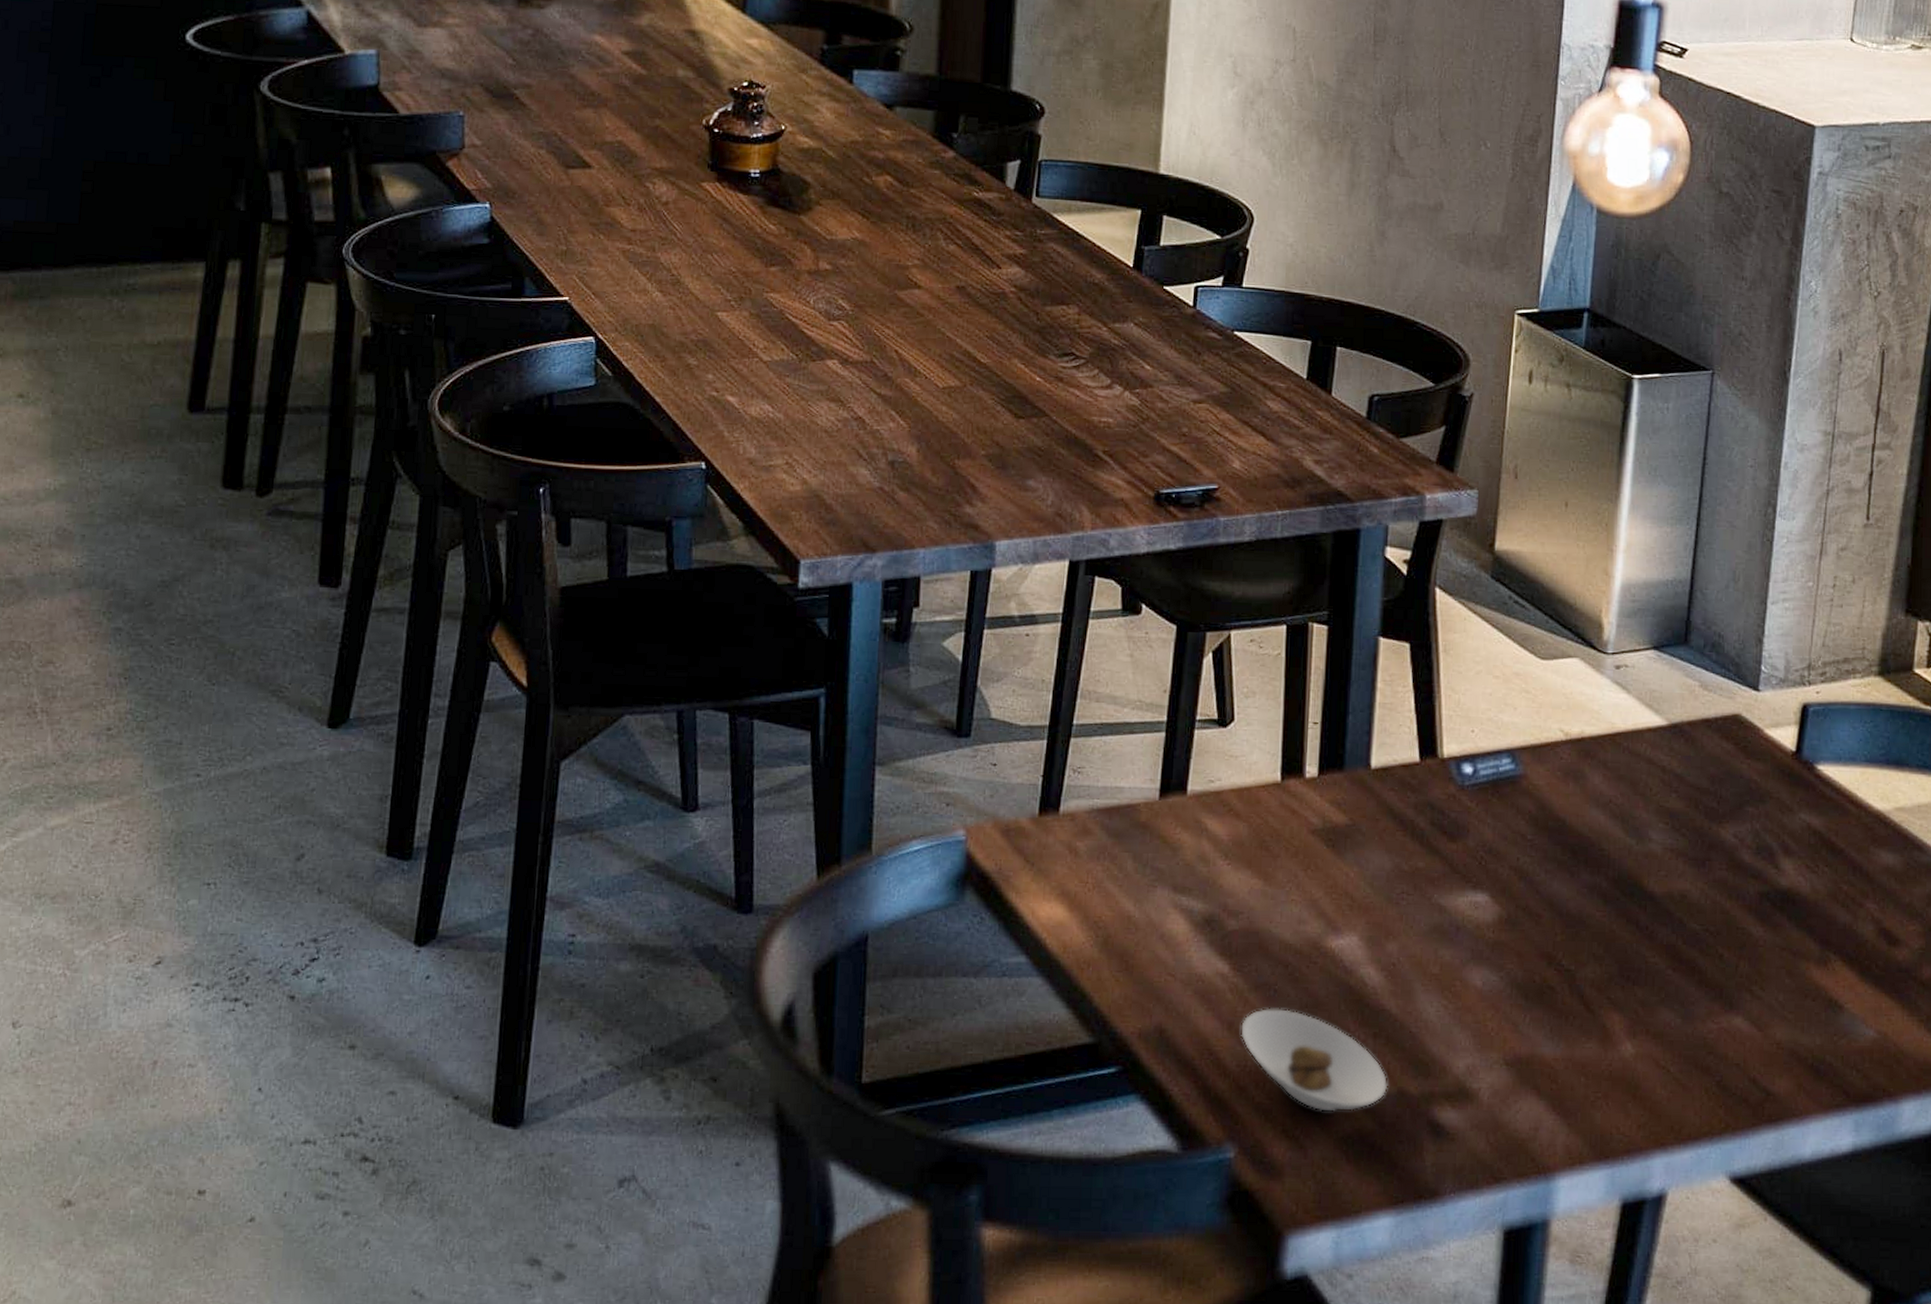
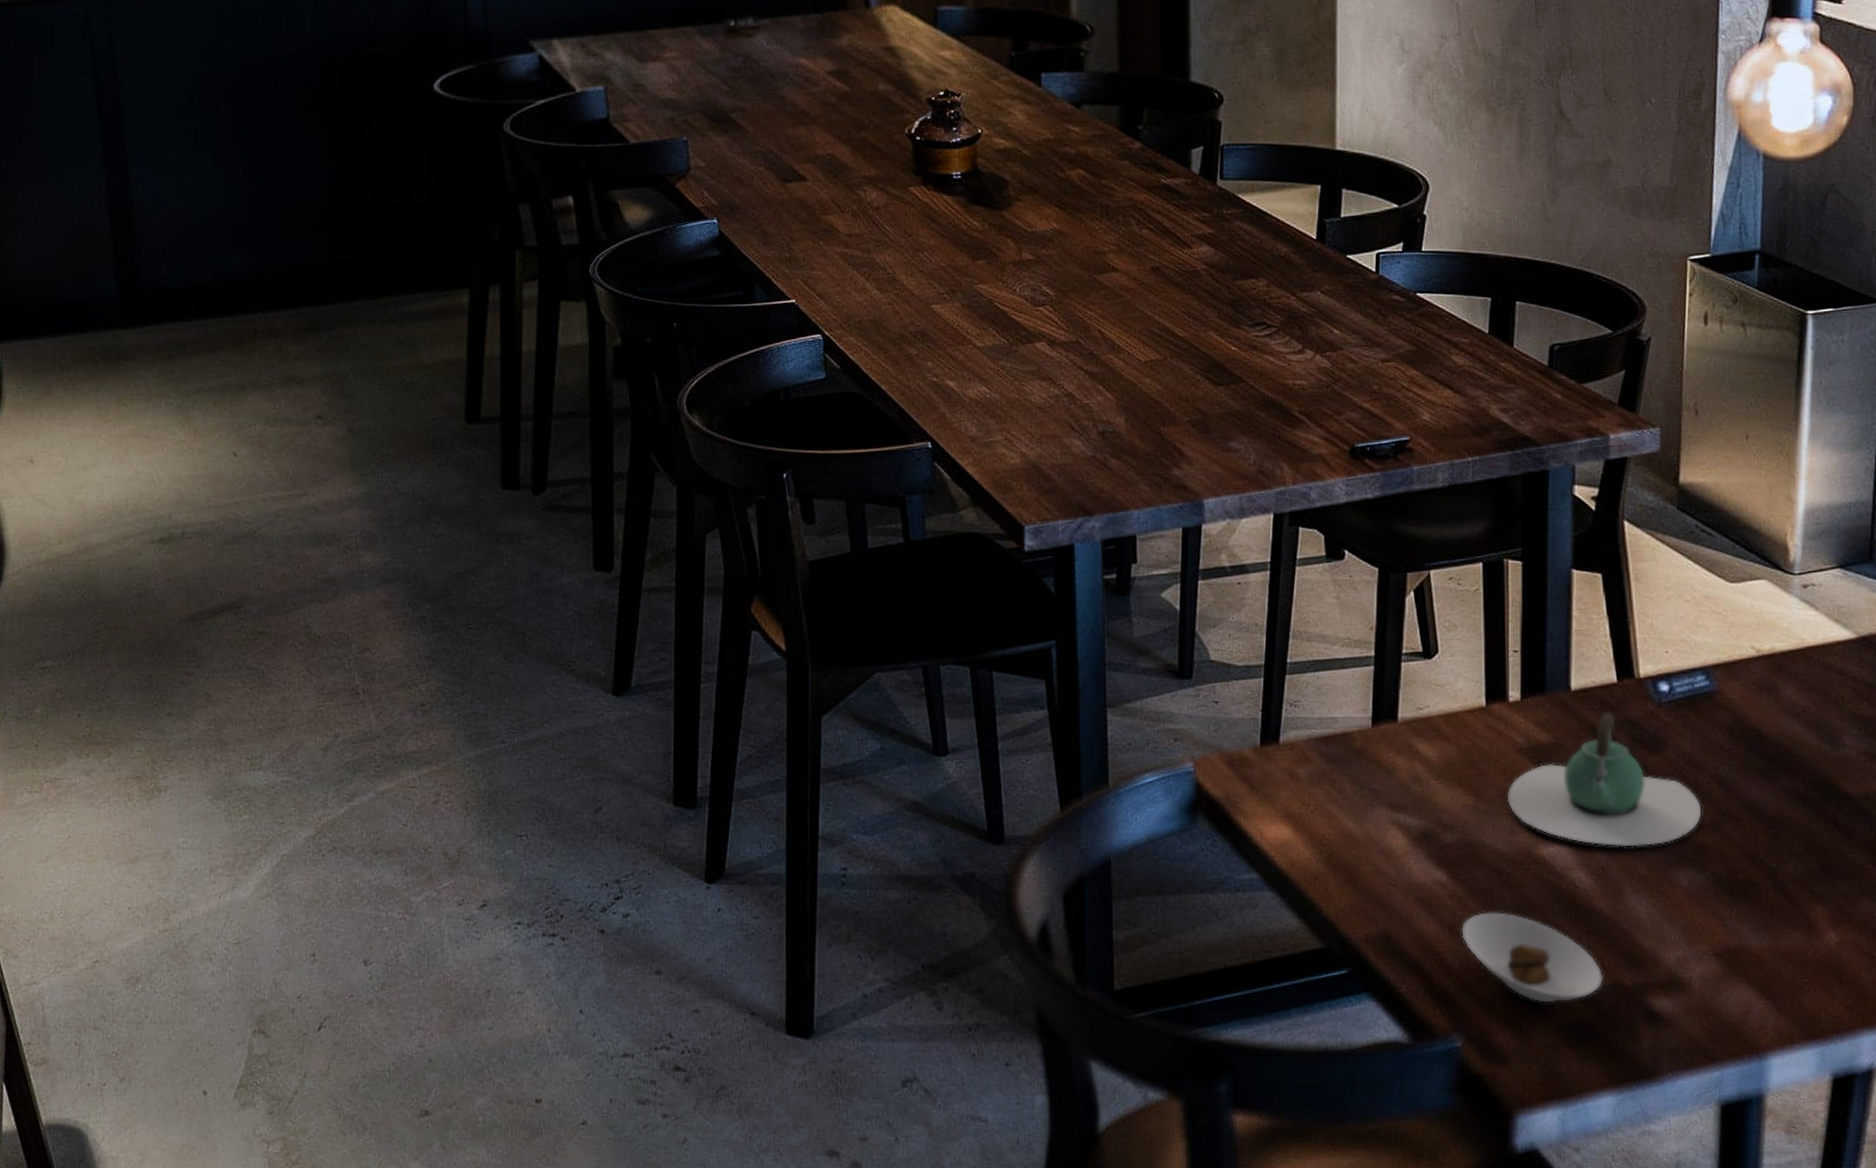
teapot: none [1297,793,1500,943] -> present [1506,712,1702,847]

